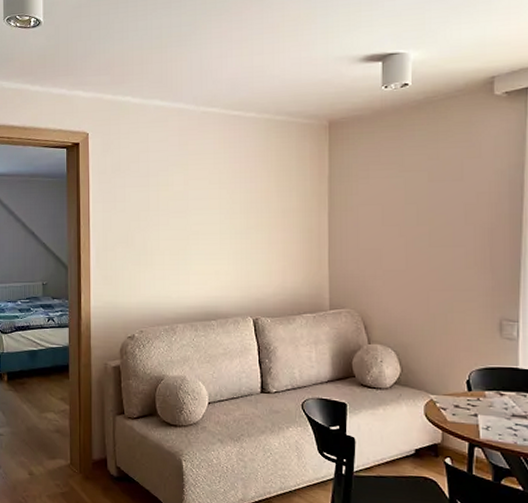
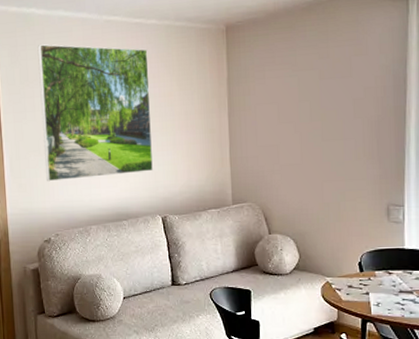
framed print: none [131,133,247,275] -> present [37,44,153,182]

